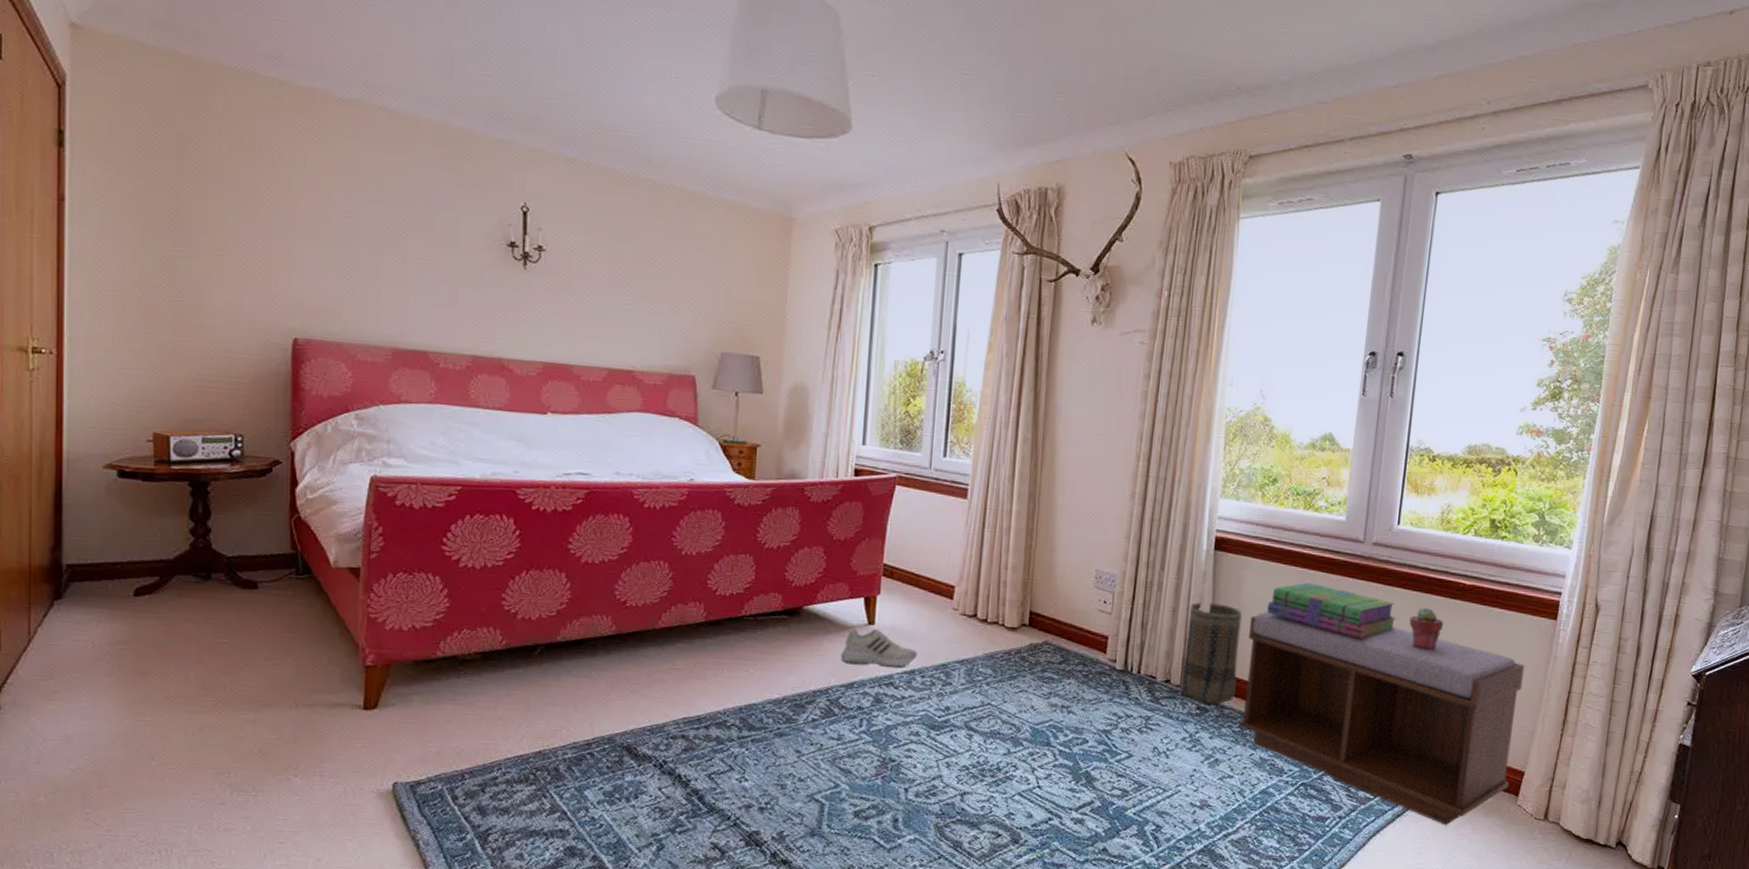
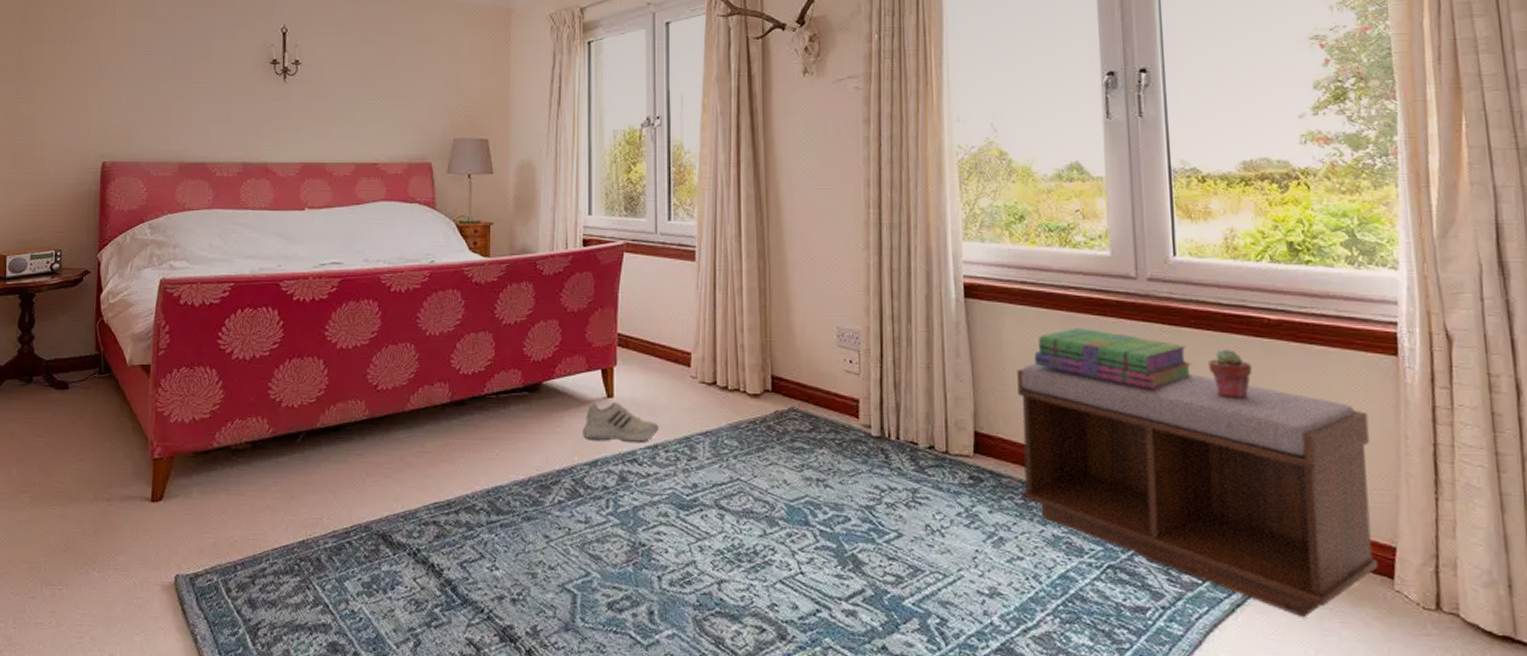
basket: present [1179,602,1242,705] -> none [945,356,1012,473]

